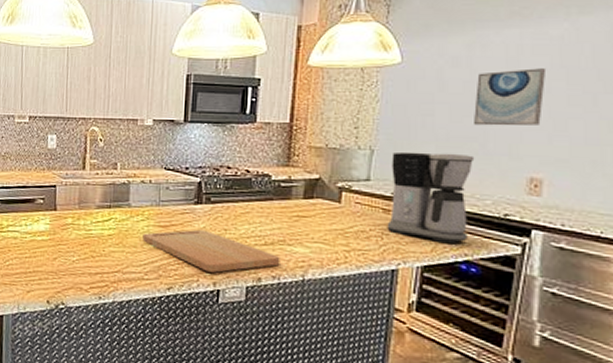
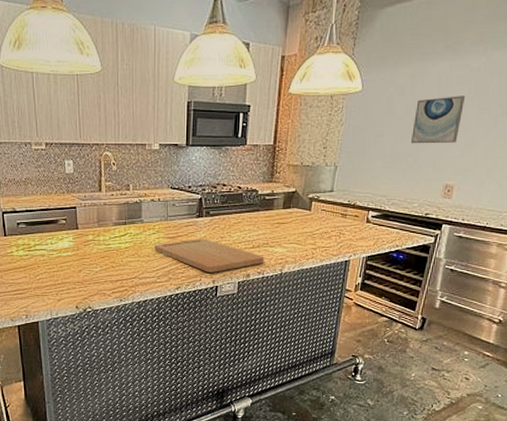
coffee maker: present [387,151,475,245] -> none [343,167,410,239]

